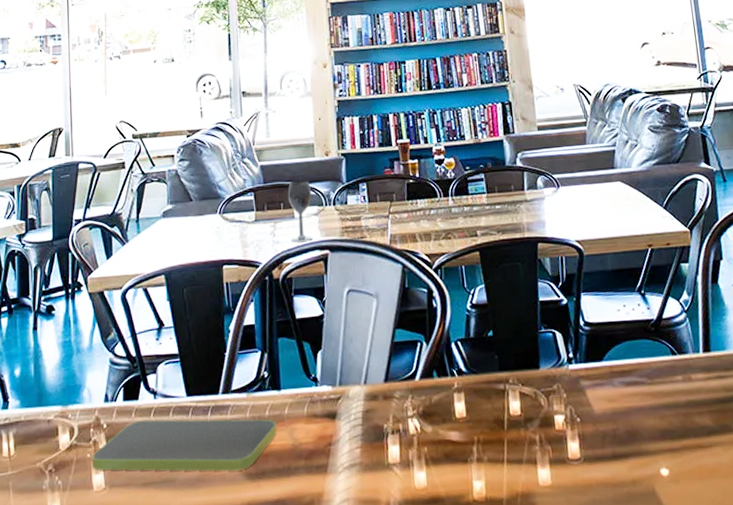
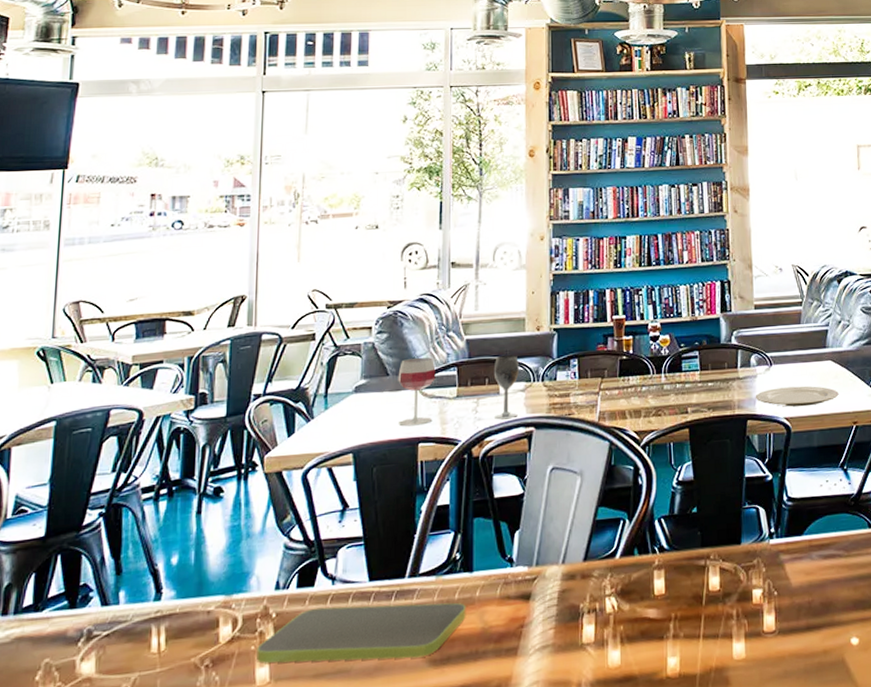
wineglass: none [200,183,235,250] -> present [398,357,436,427]
plate: none [544,208,631,230] -> present [755,386,839,407]

